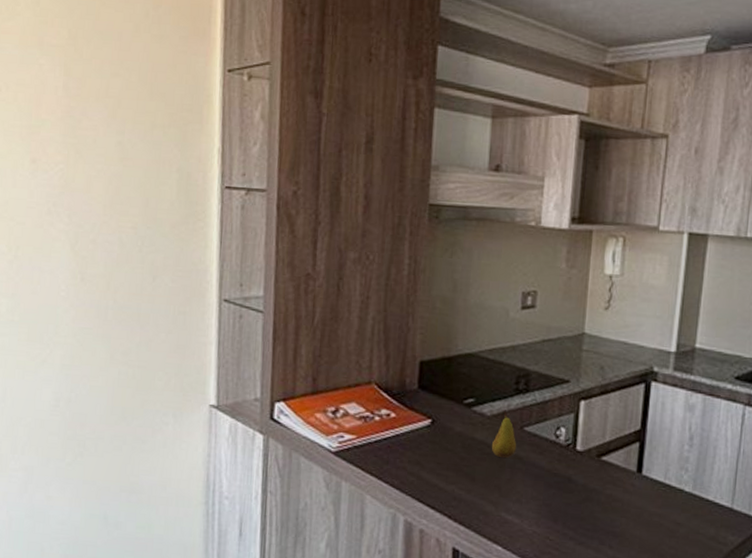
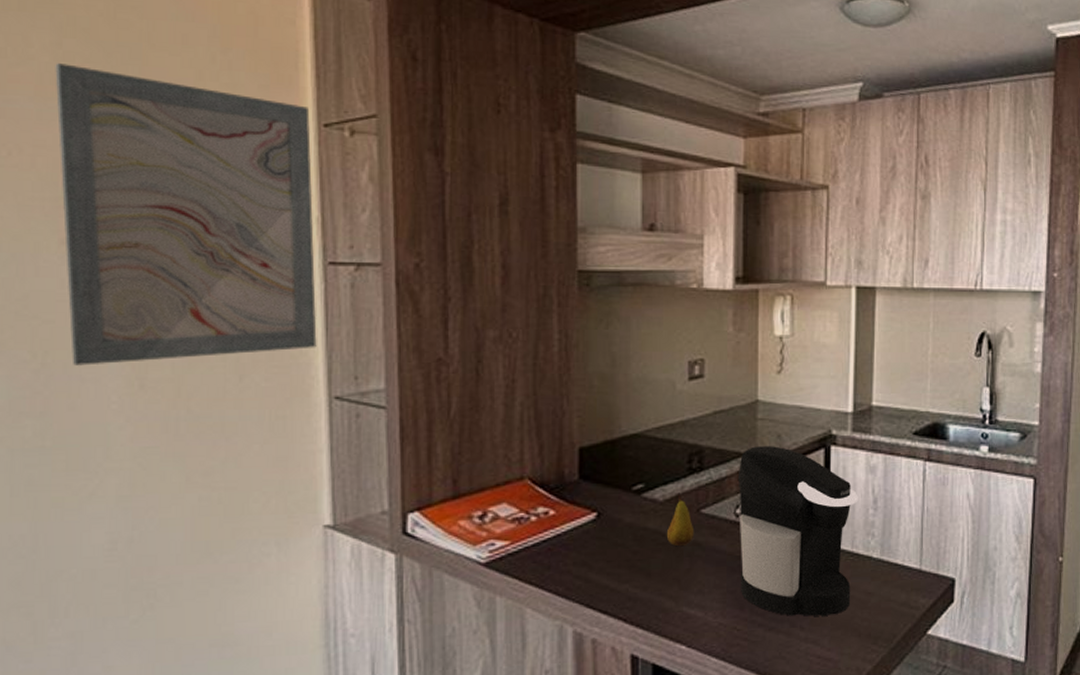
wall art: none [34,18,218,260] -> present [55,63,317,366]
coffee maker: none [555,375,675,539] -> present [737,446,858,616]

